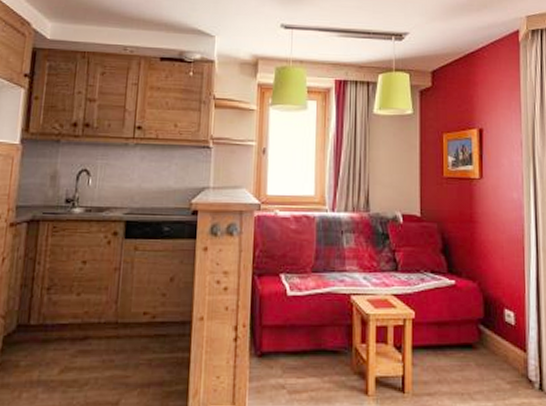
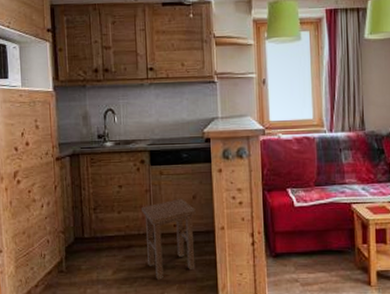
stool: none [105,281,172,382] -> present [142,199,196,280]

